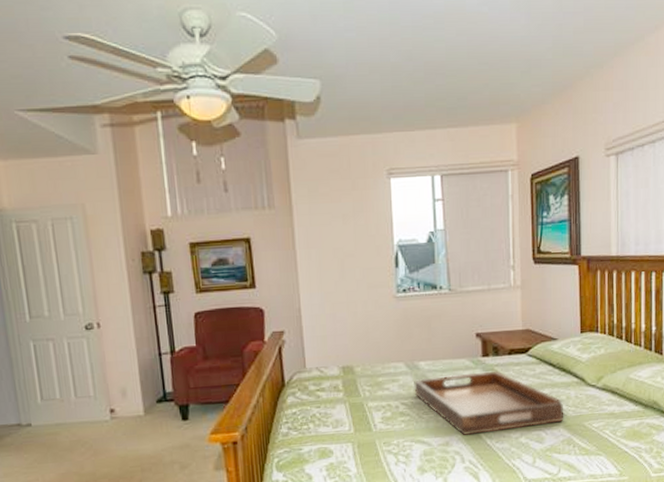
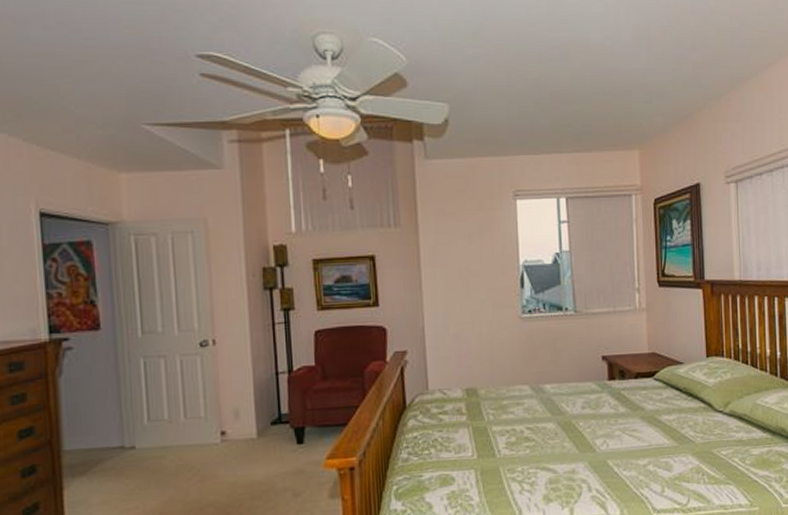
serving tray: present [414,370,564,436] -> none [539,395,692,463]

